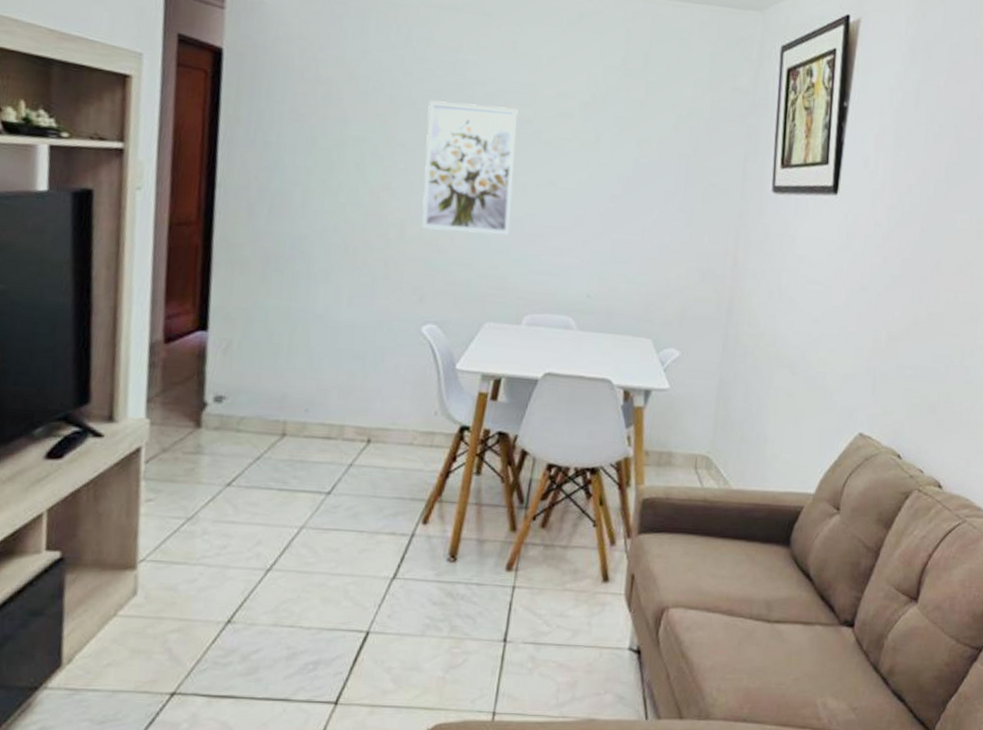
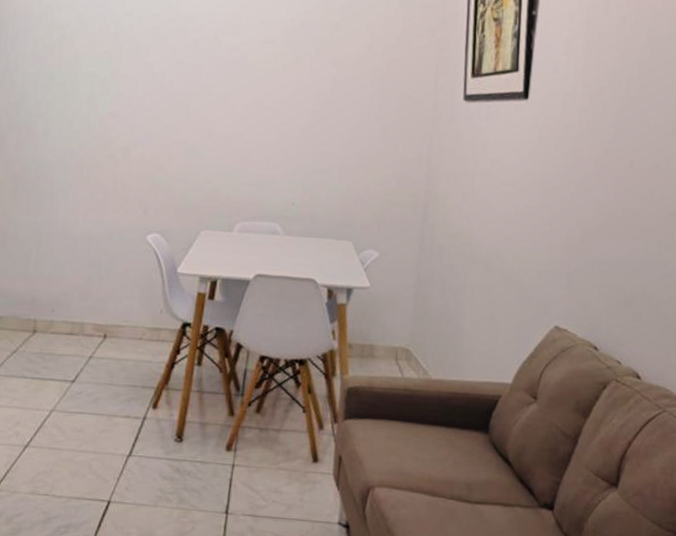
wall art: present [422,100,519,235] -> none [144,35,226,152]

